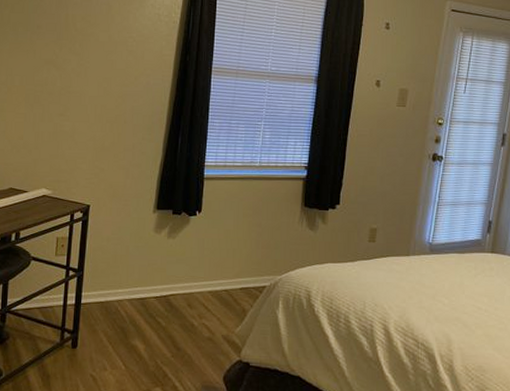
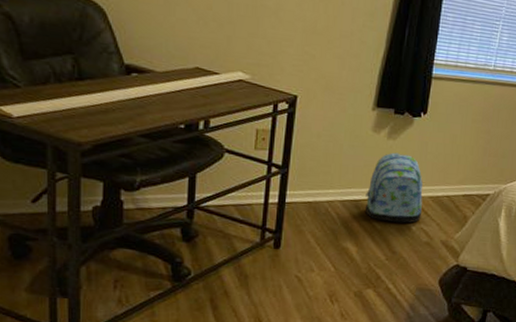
backpack: none [150,250,202,319] -> present [365,152,423,224]

